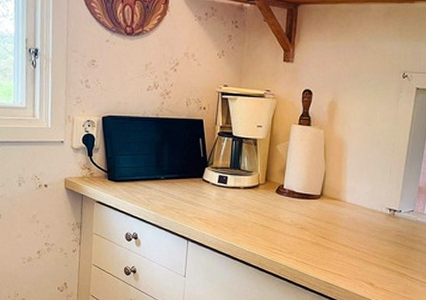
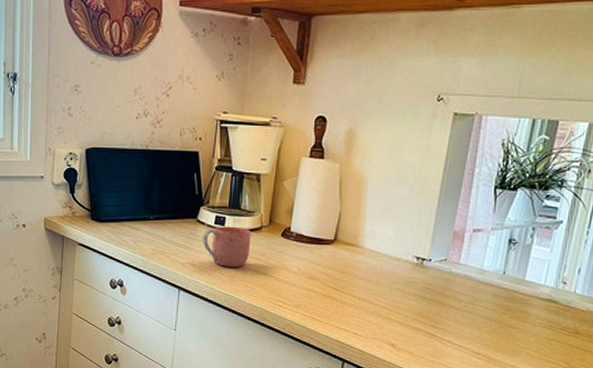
mug: none [208,184,250,220] -> present [203,226,251,267]

